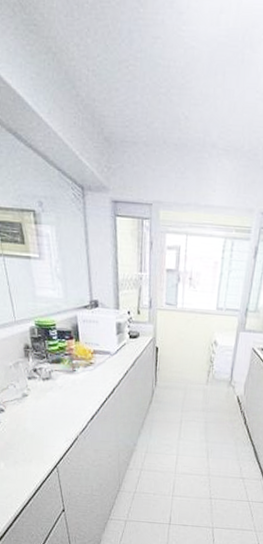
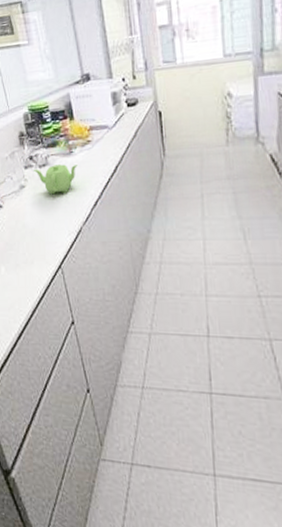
teapot: none [36,379,79,406] -> present [33,164,77,195]

